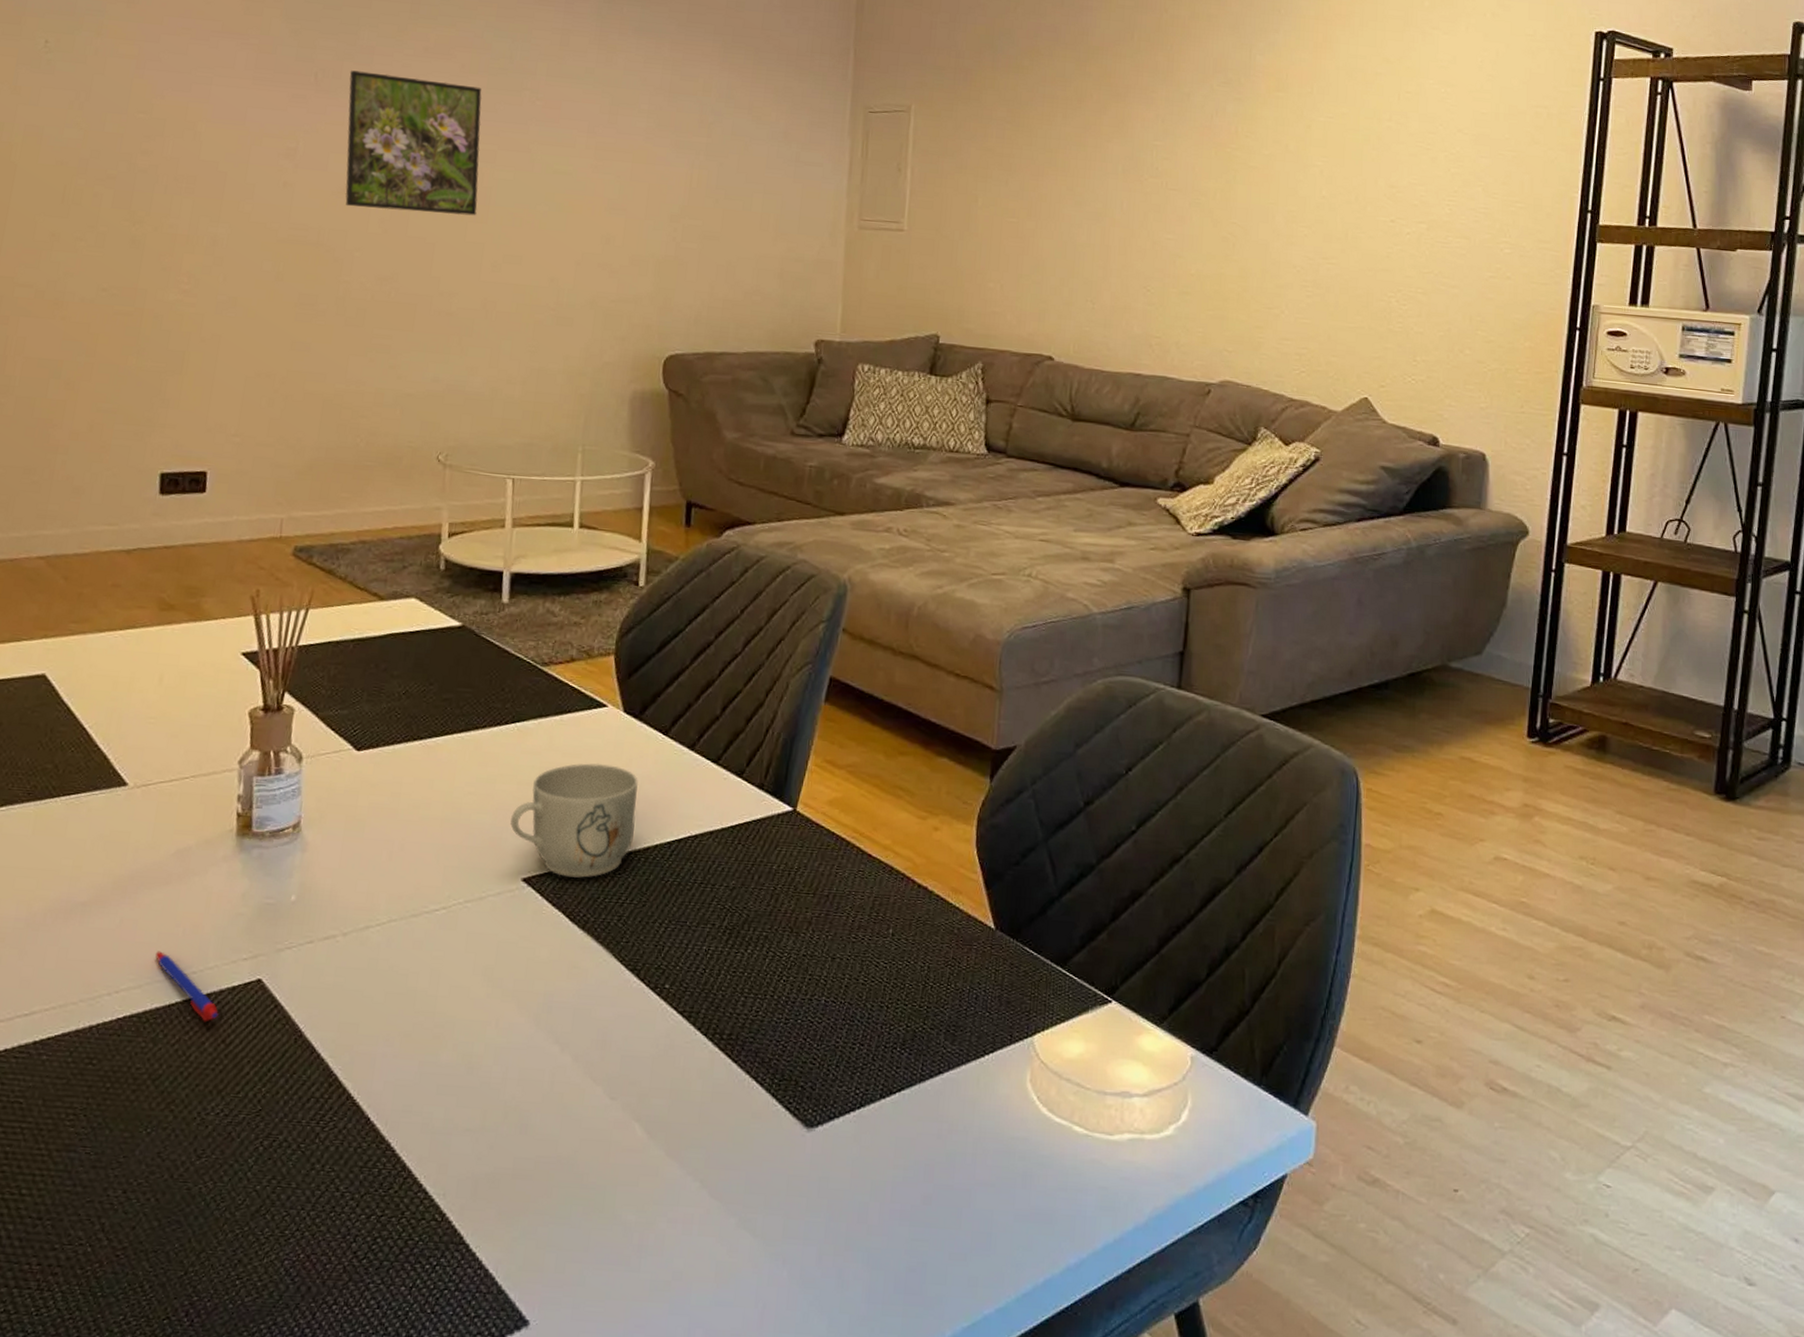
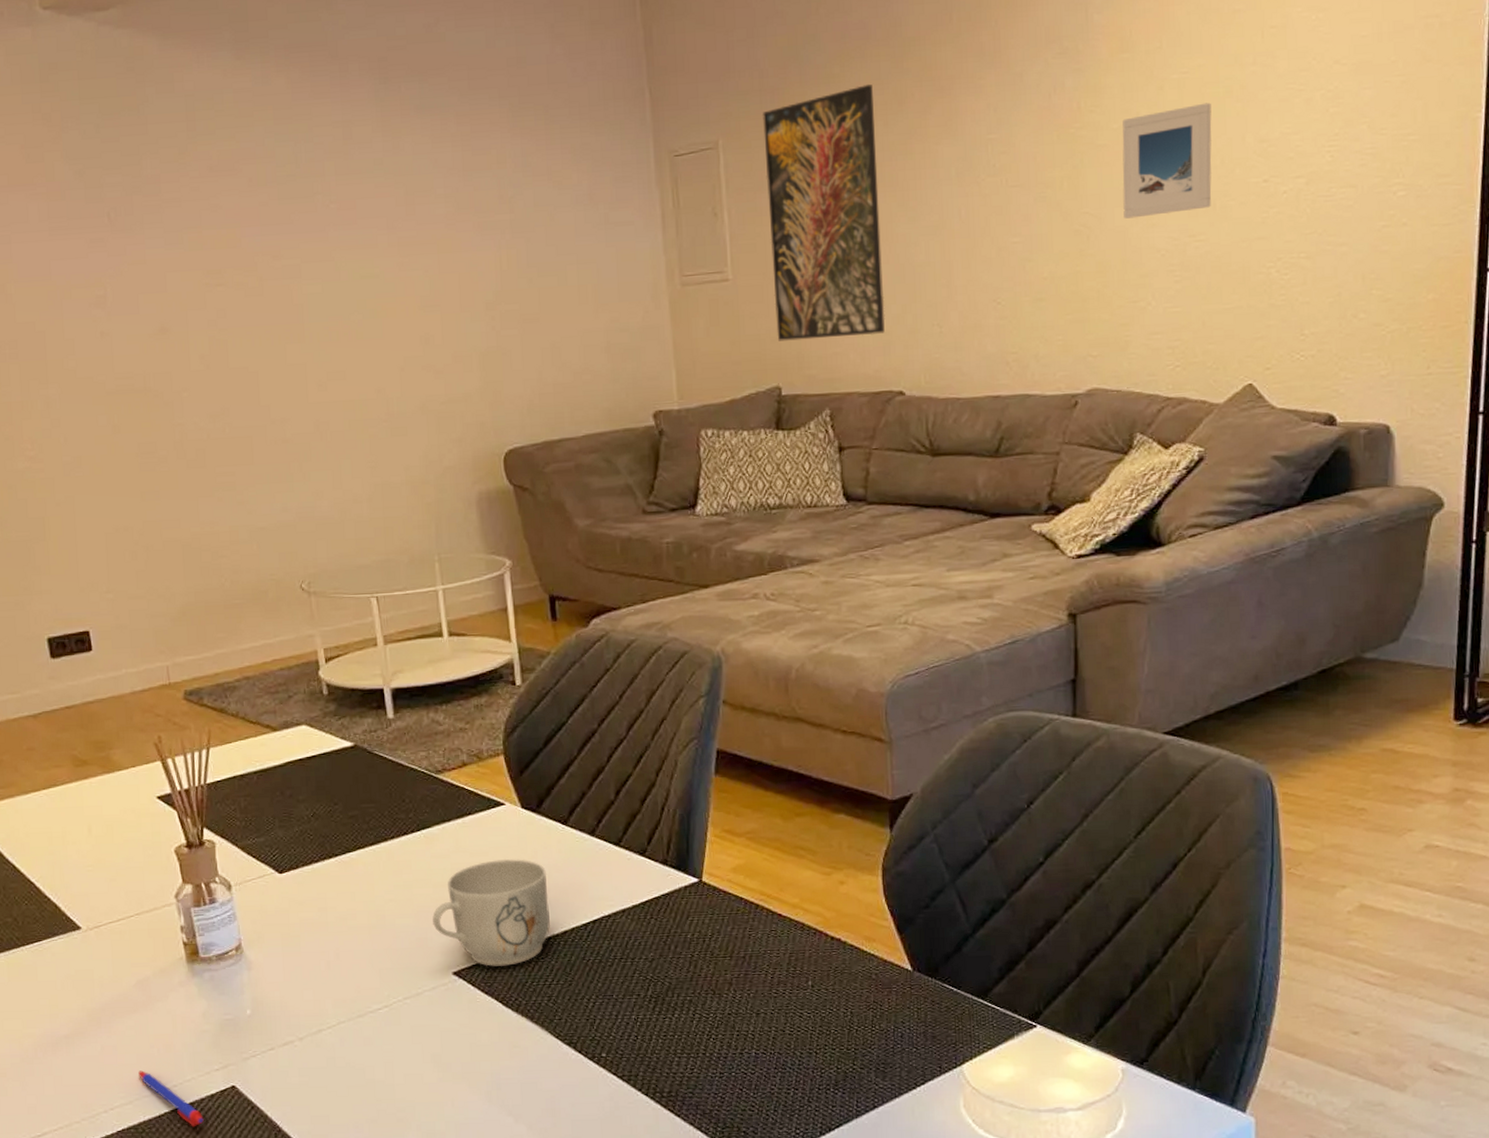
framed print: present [345,70,482,216] -> none [140,199,293,347]
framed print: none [942,79,1057,301] -> present [763,84,885,341]
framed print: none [1267,146,1351,236] -> present [1122,102,1212,219]

